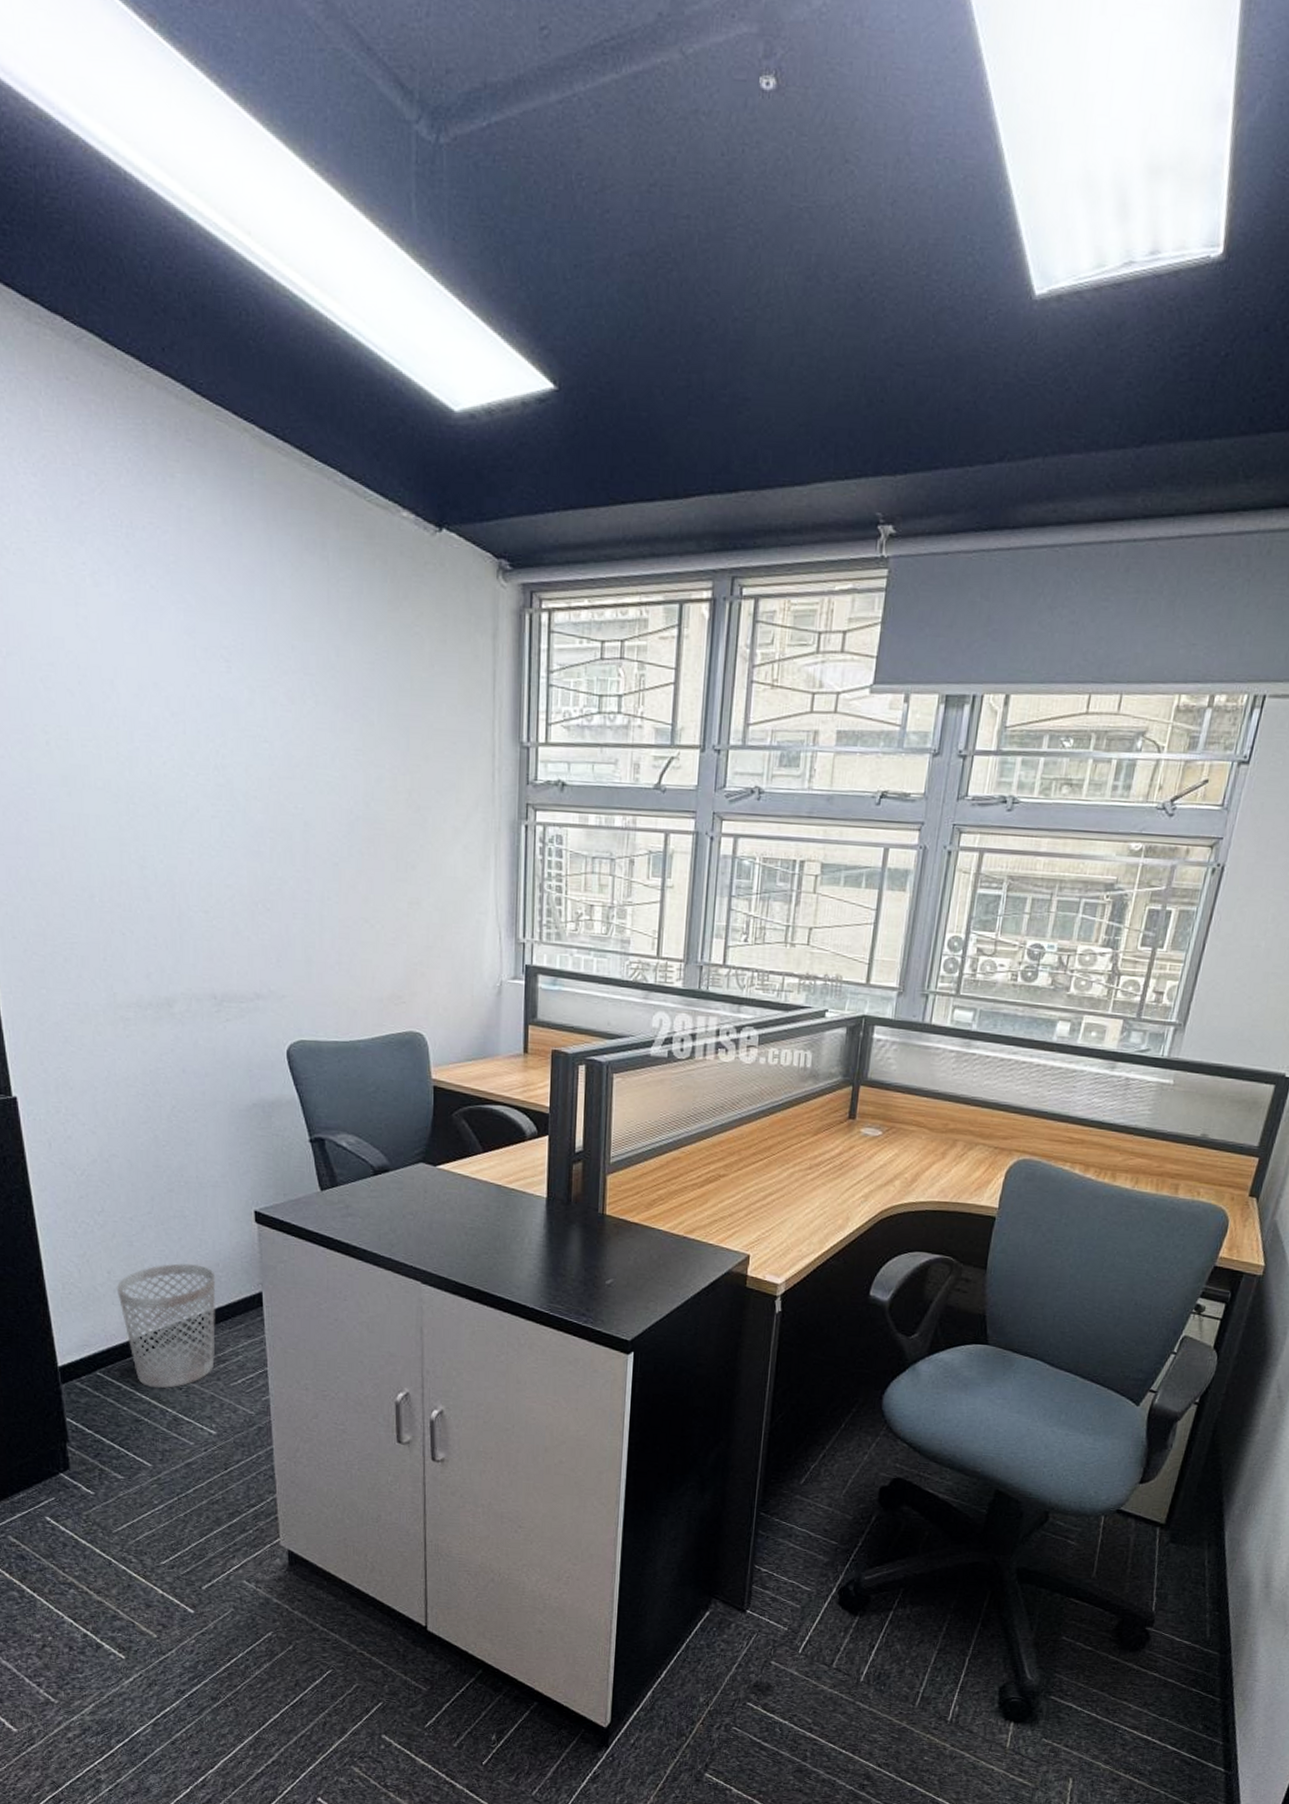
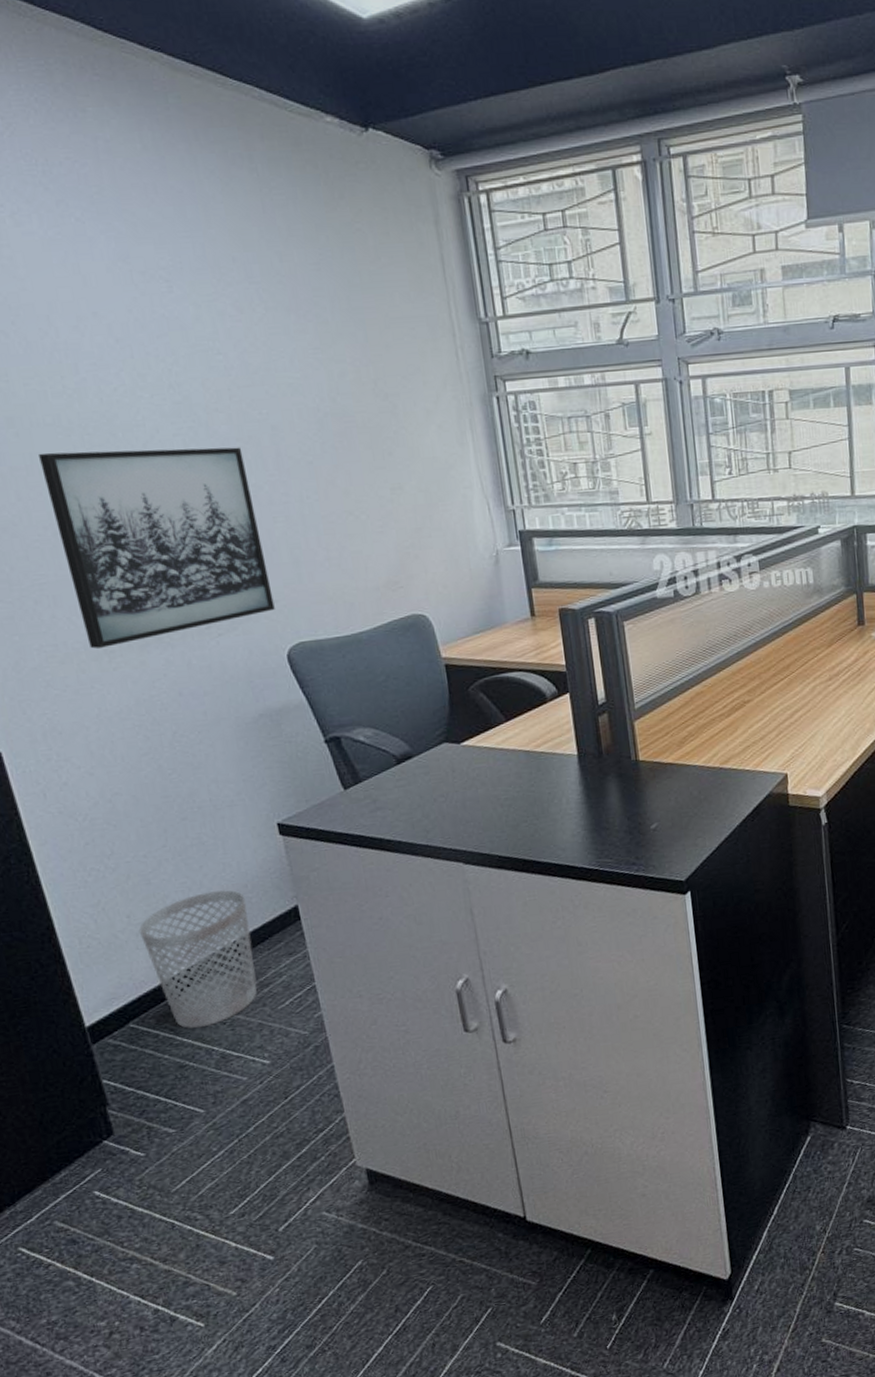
wall art: none [86,815,282,1014] -> present [39,447,275,649]

